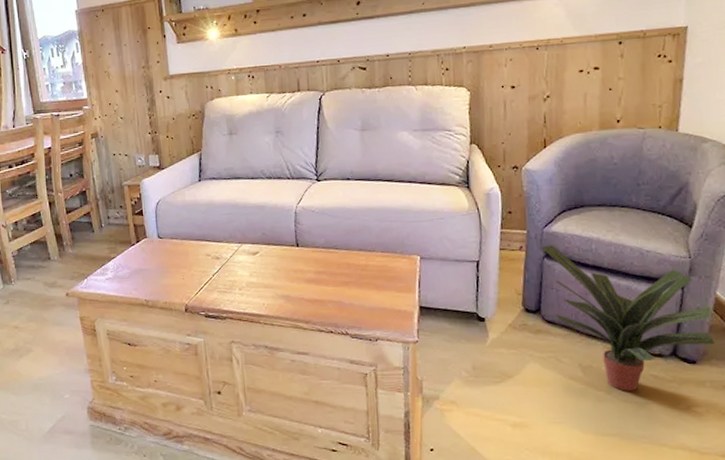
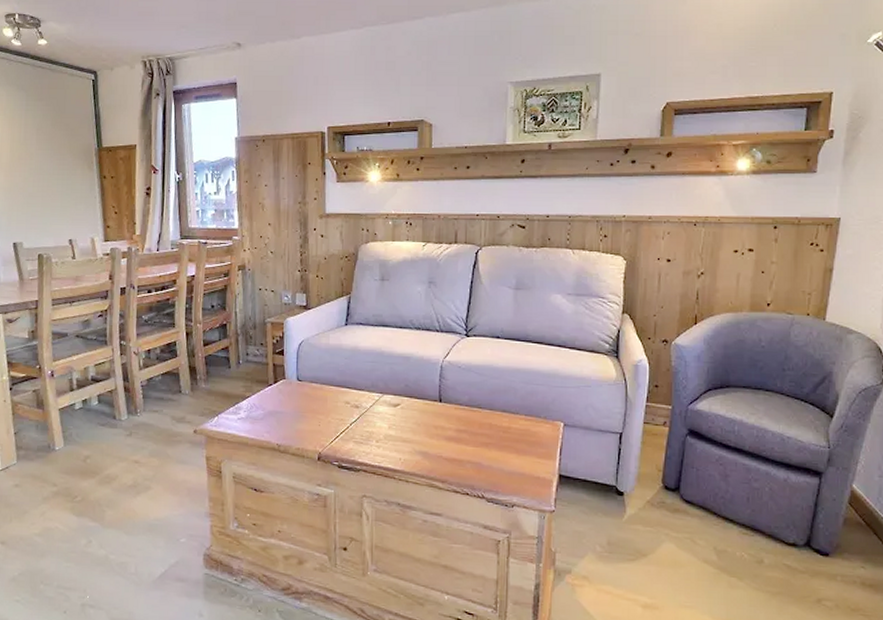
potted plant: present [541,245,716,391] -> none [684,423,849,580]

